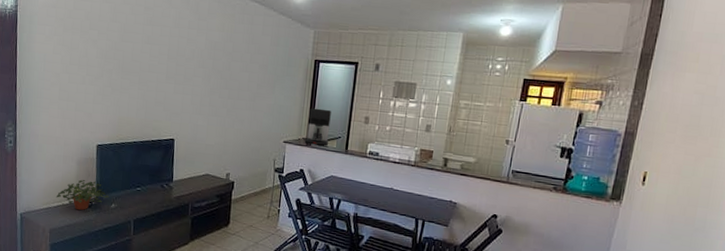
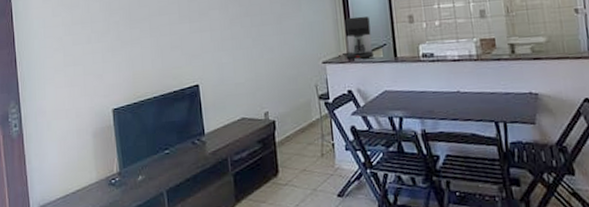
potted plant: present [56,179,110,211] -> none [73,153,135,192]

